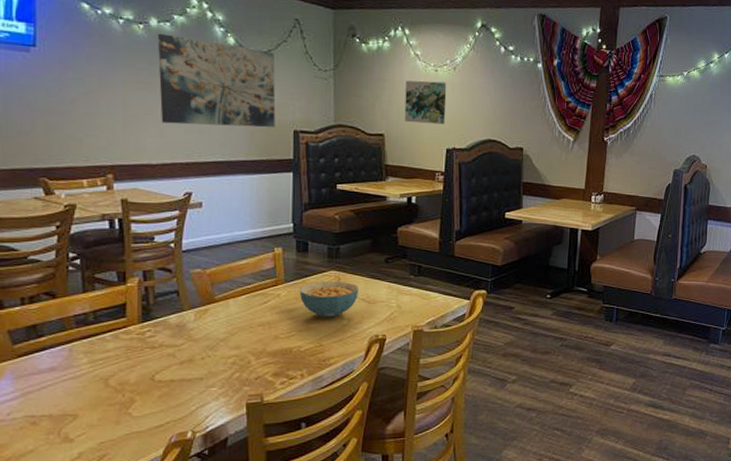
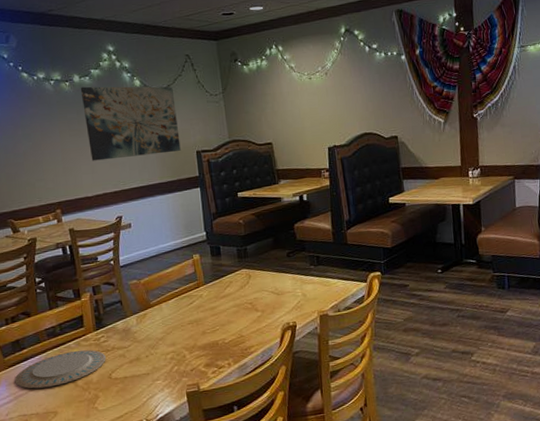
plate: none [24,344,150,386] -> present [14,350,106,389]
cereal bowl: present [299,280,358,318] -> none [217,277,268,312]
wall art: present [404,80,447,125] -> none [285,87,324,129]

